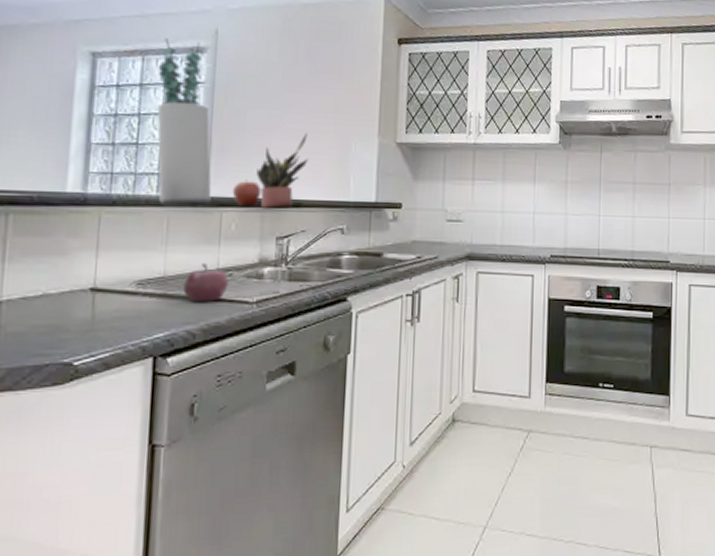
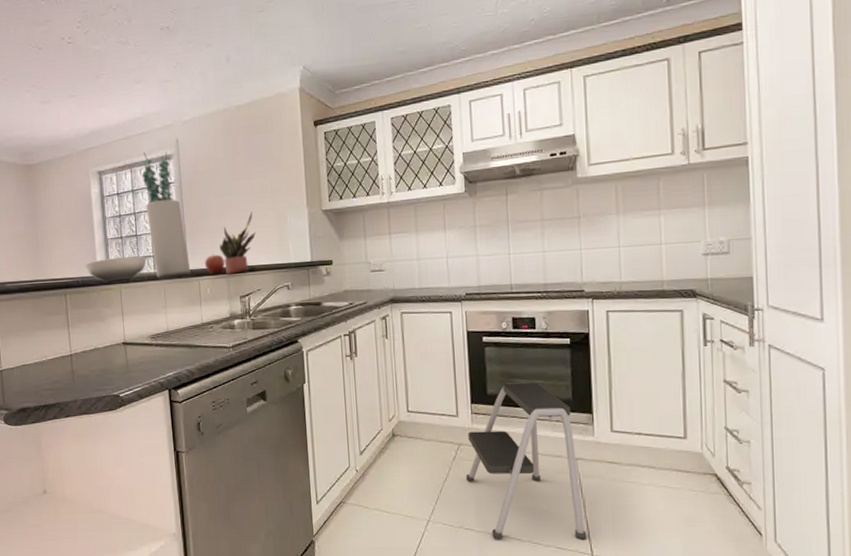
bowl: none [47,170,148,203] -> present [84,256,147,282]
fruit: present [183,263,228,303] -> none [180,320,211,350]
step stool: none [532,359,656,547] -> present [465,382,587,540]

